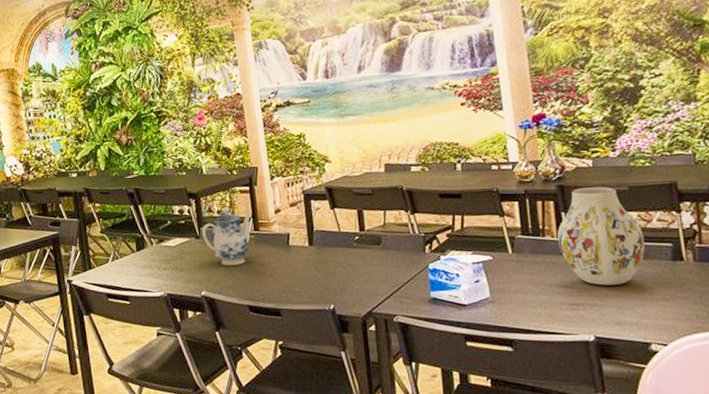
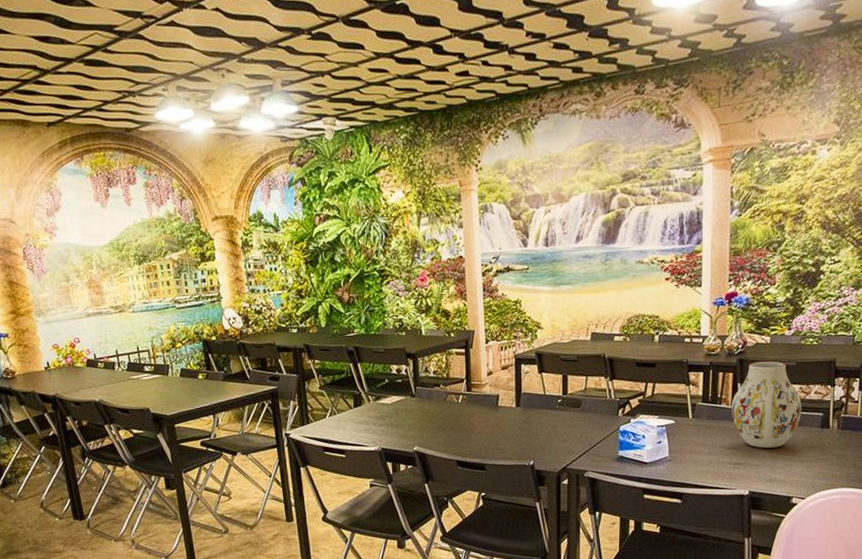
teapot: present [202,206,253,266] -> none [418,367,467,424]

